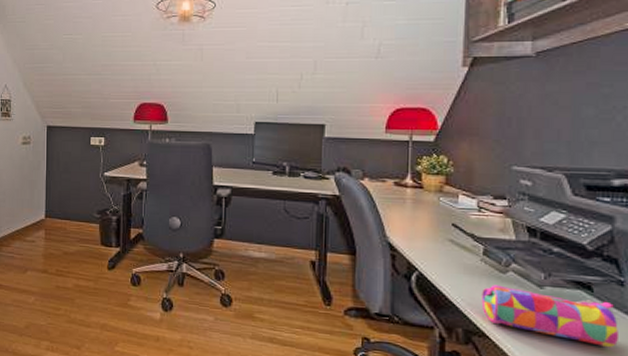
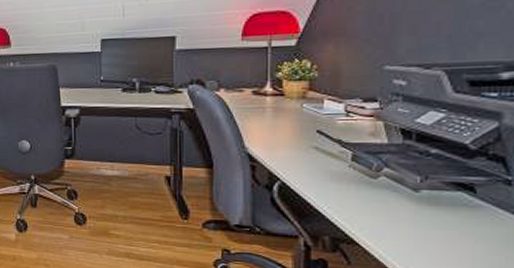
pencil case: present [481,285,618,347] -> none [350,191,504,249]

